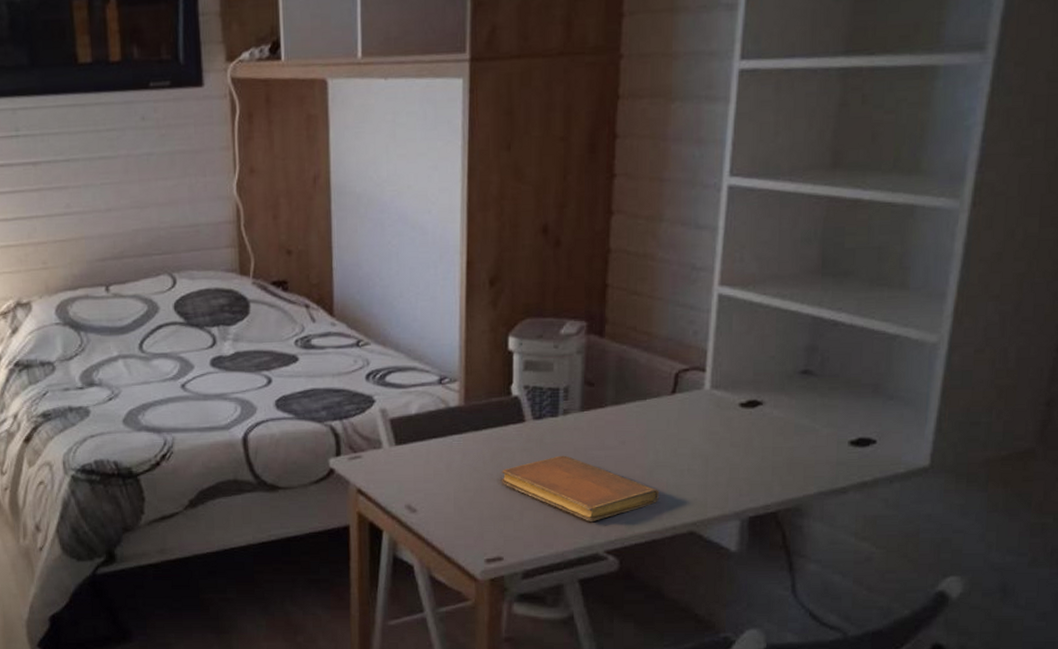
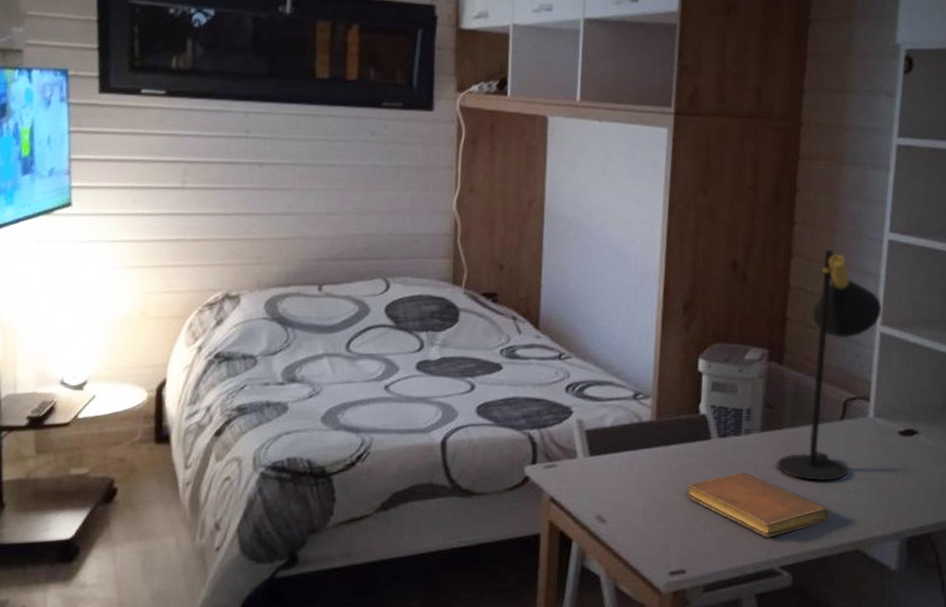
table lamp: none [599,202,721,461] -> present [777,249,882,481]

